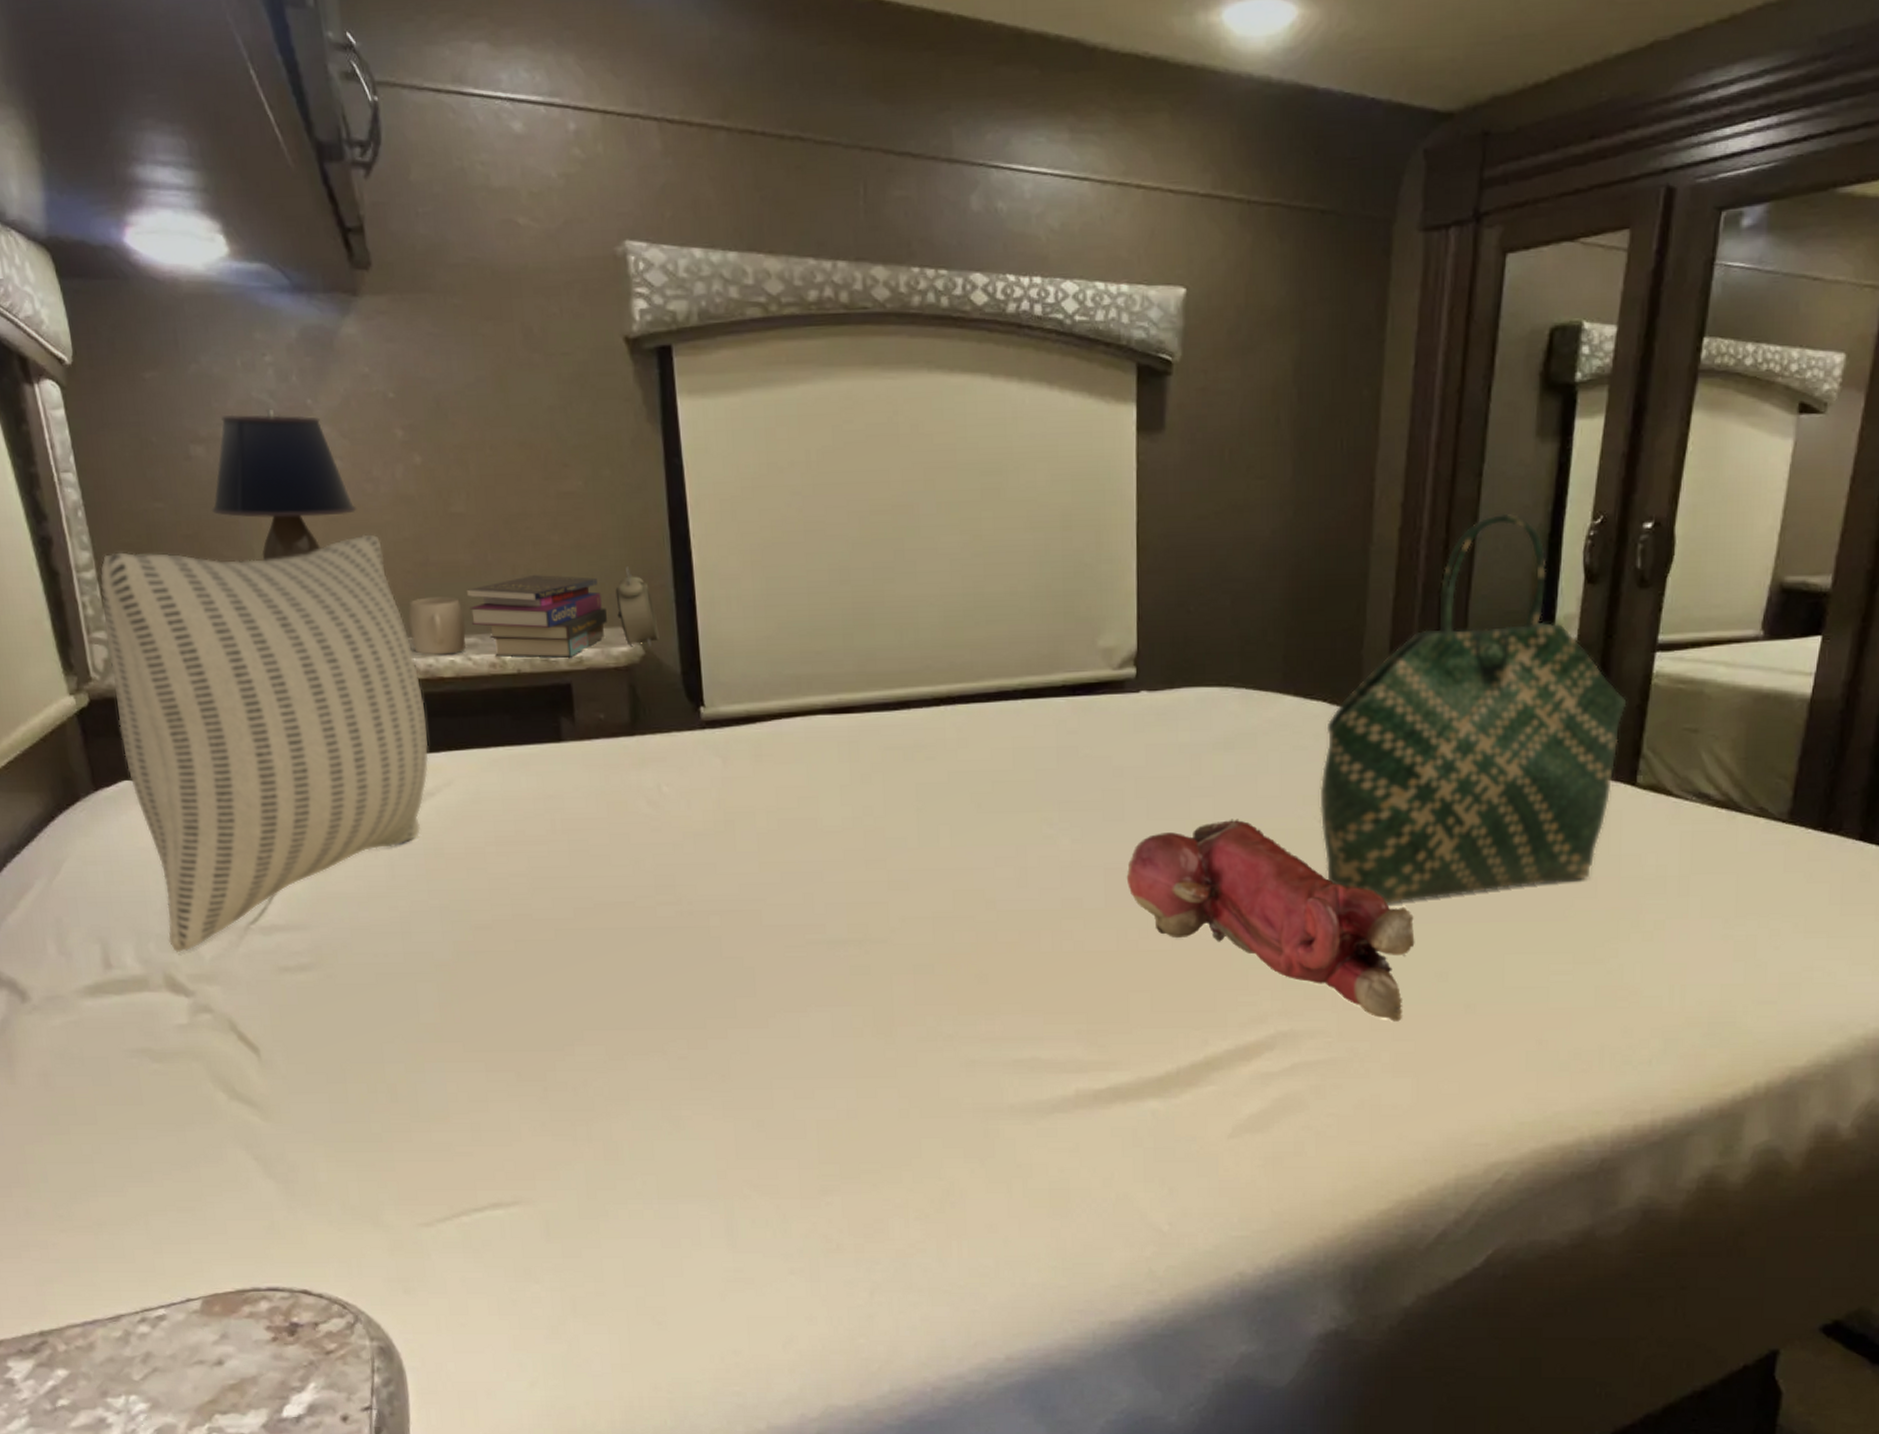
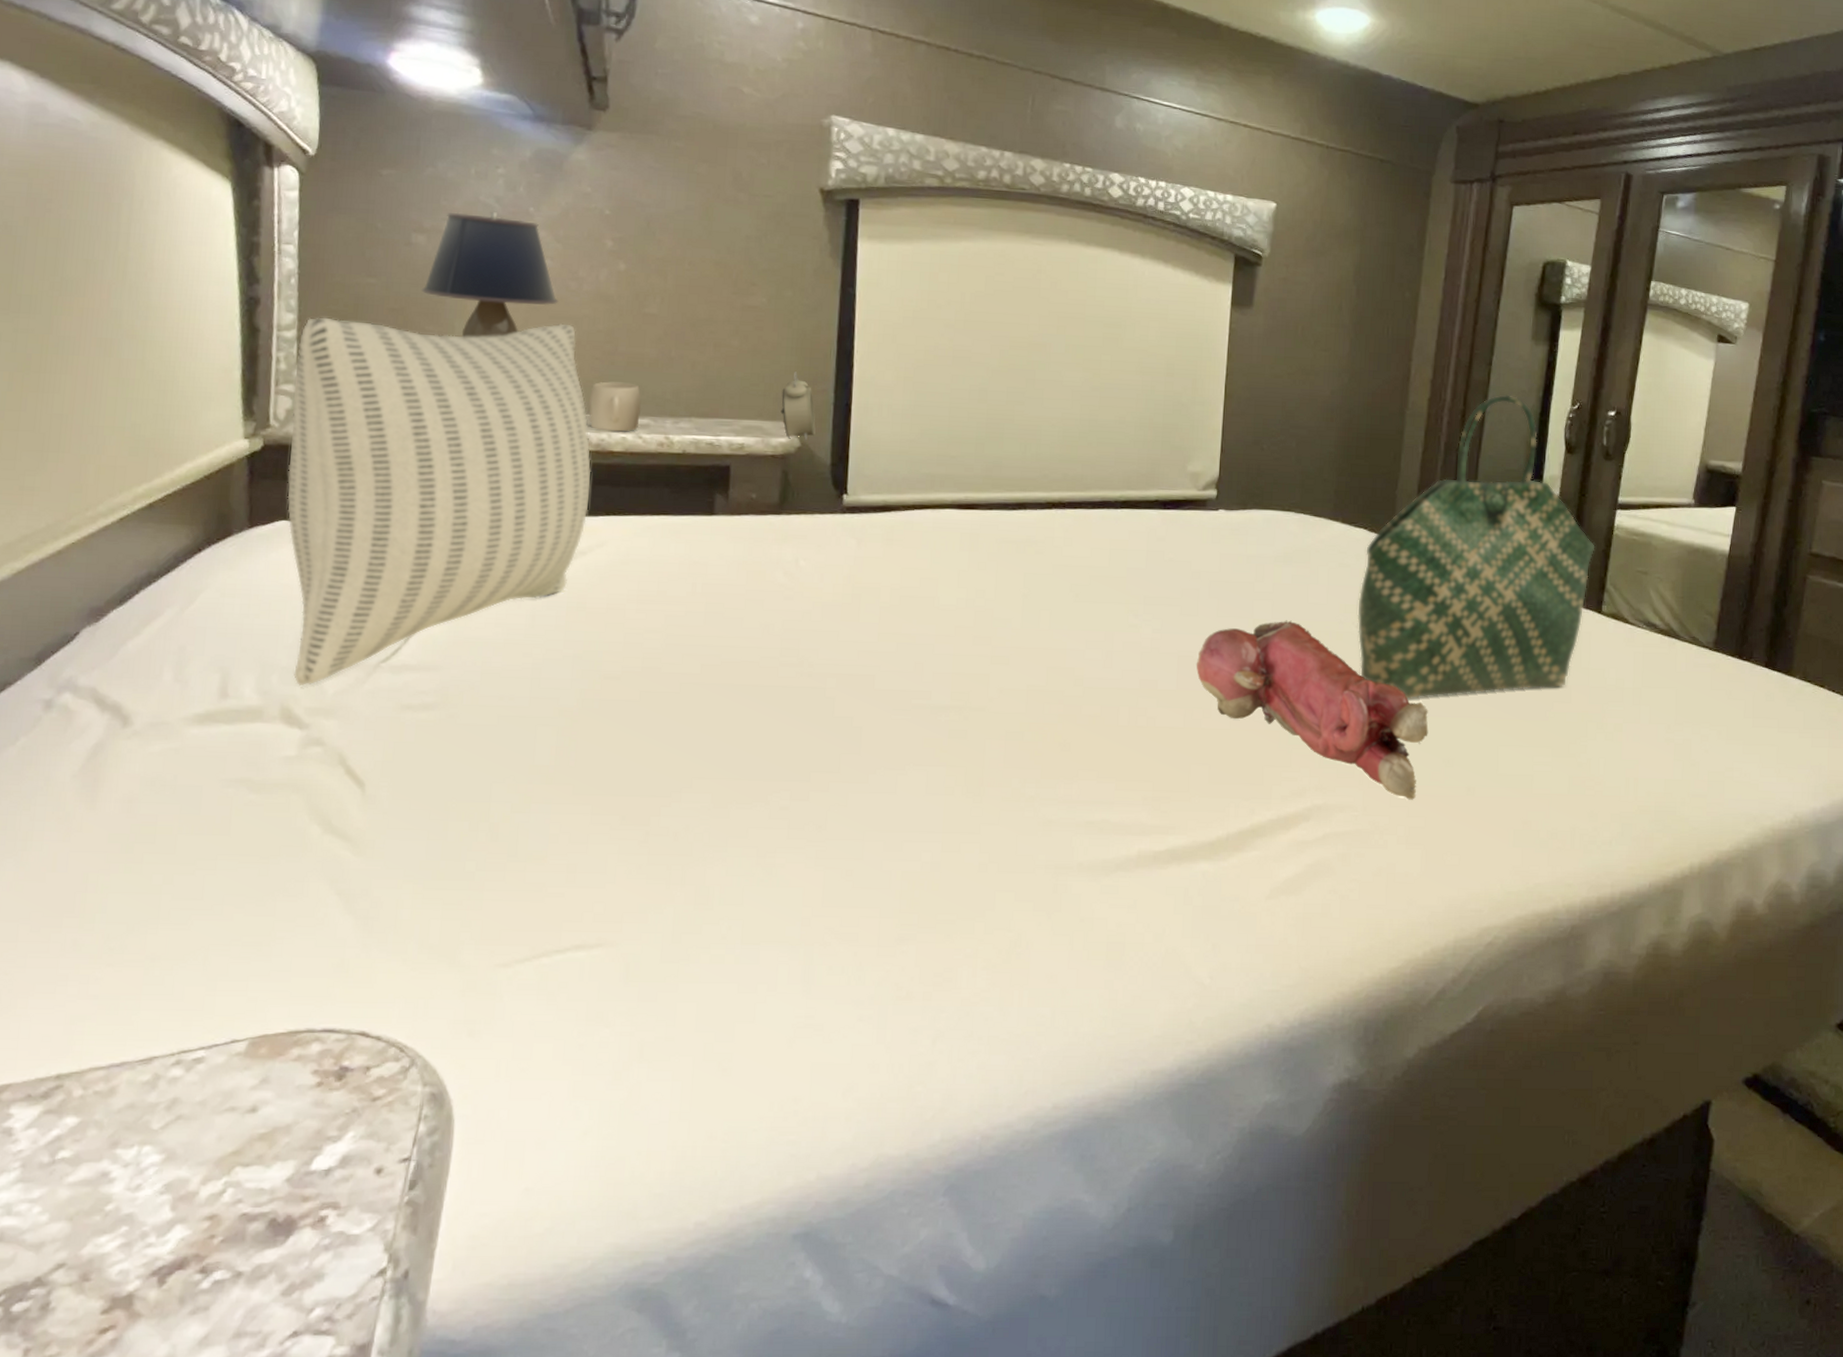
books: present [467,575,608,658] -> none [647,371,772,443]

